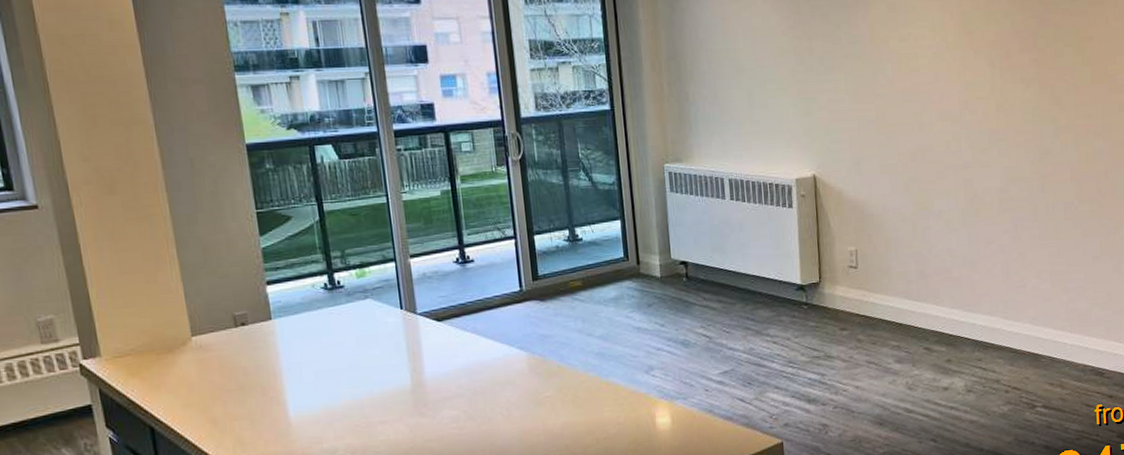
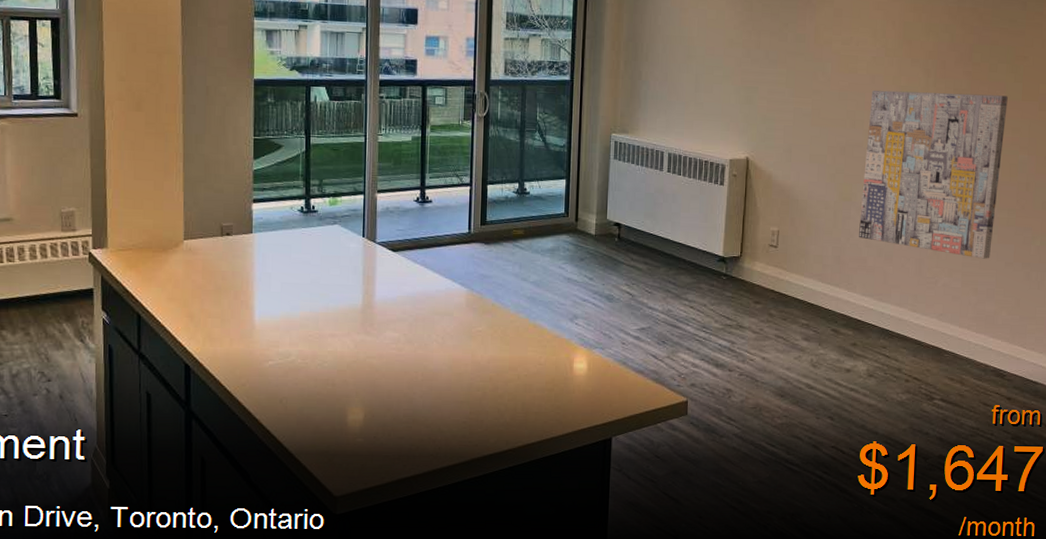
wall art: none [936,81,1078,256] -> present [859,90,1008,259]

